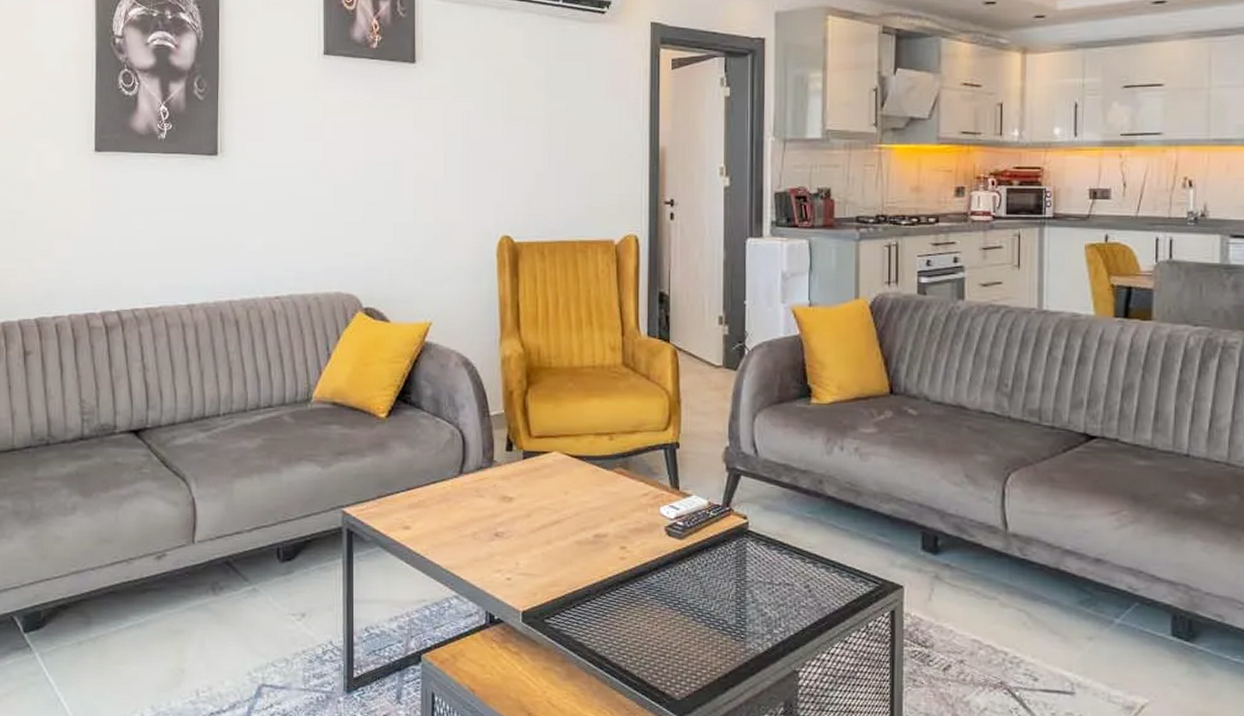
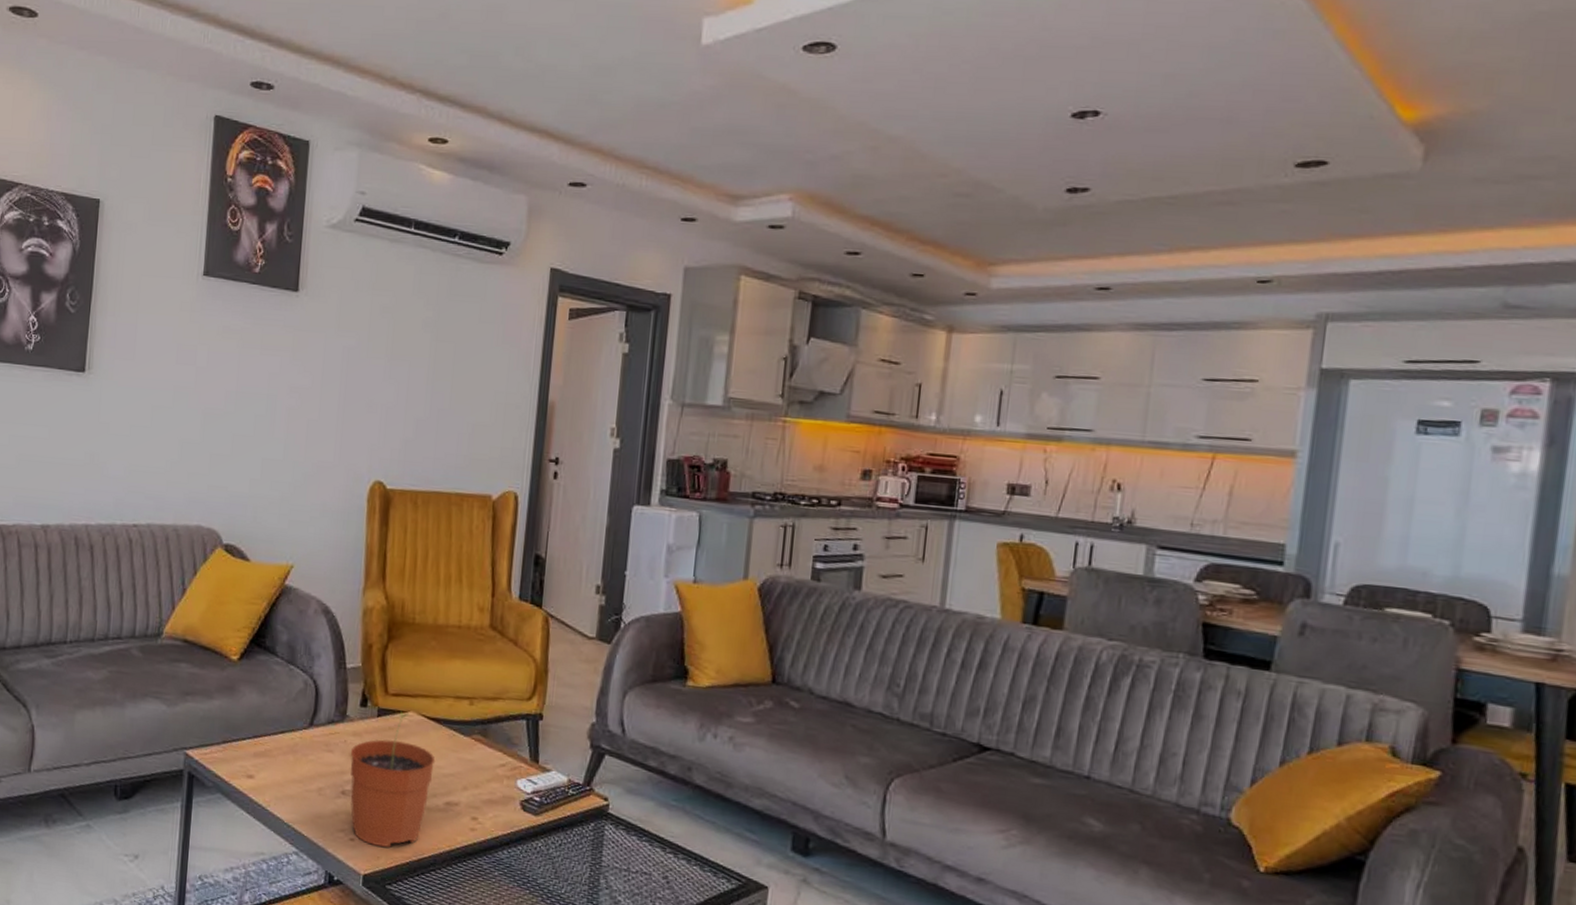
plant pot: none [500,451,582,583] -> present [350,711,436,847]

